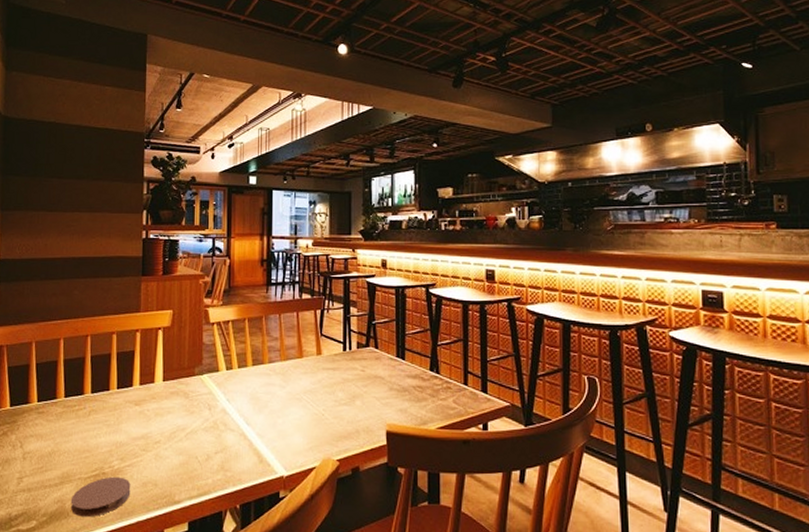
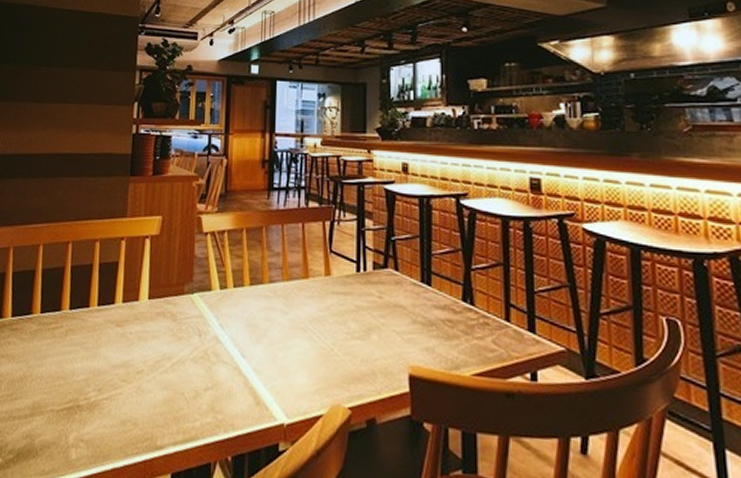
coaster: present [70,476,131,518] -> none [39,410,108,459]

